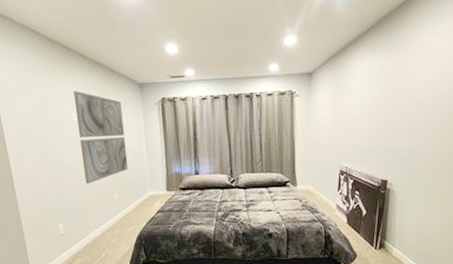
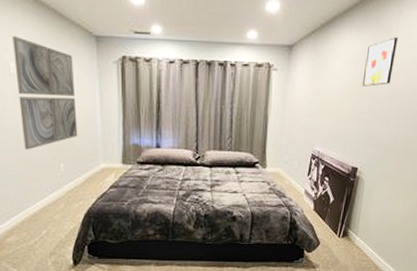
wall art: none [383,54,415,103] -> present [362,37,399,86]

